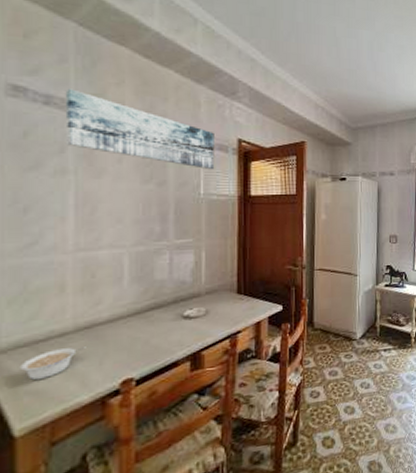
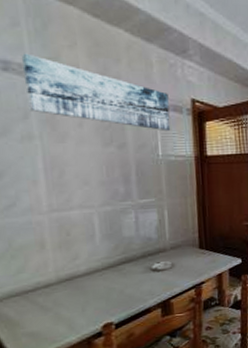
legume: present [19,347,86,381] -> none [15,296,69,325]

